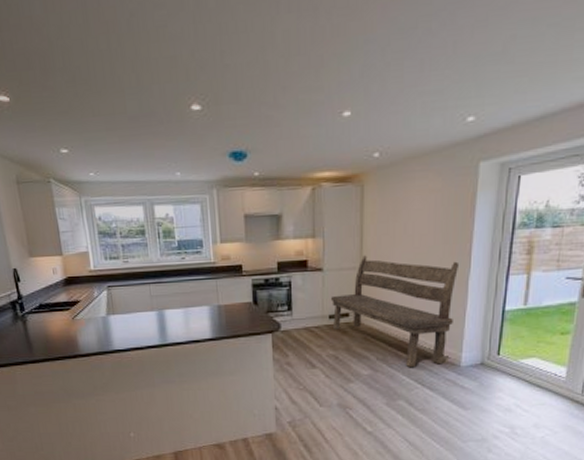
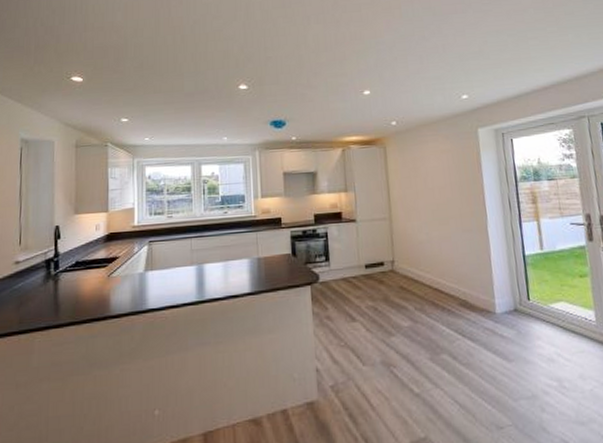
bench: present [330,255,460,368] -> none [365,207,481,318]

